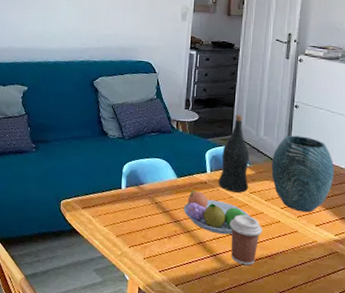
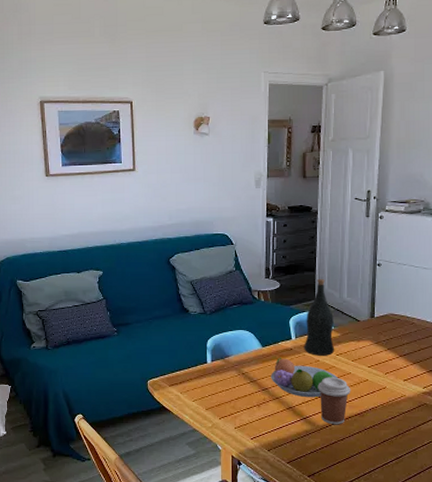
vase: present [271,135,335,213] -> none [357,294,420,369]

